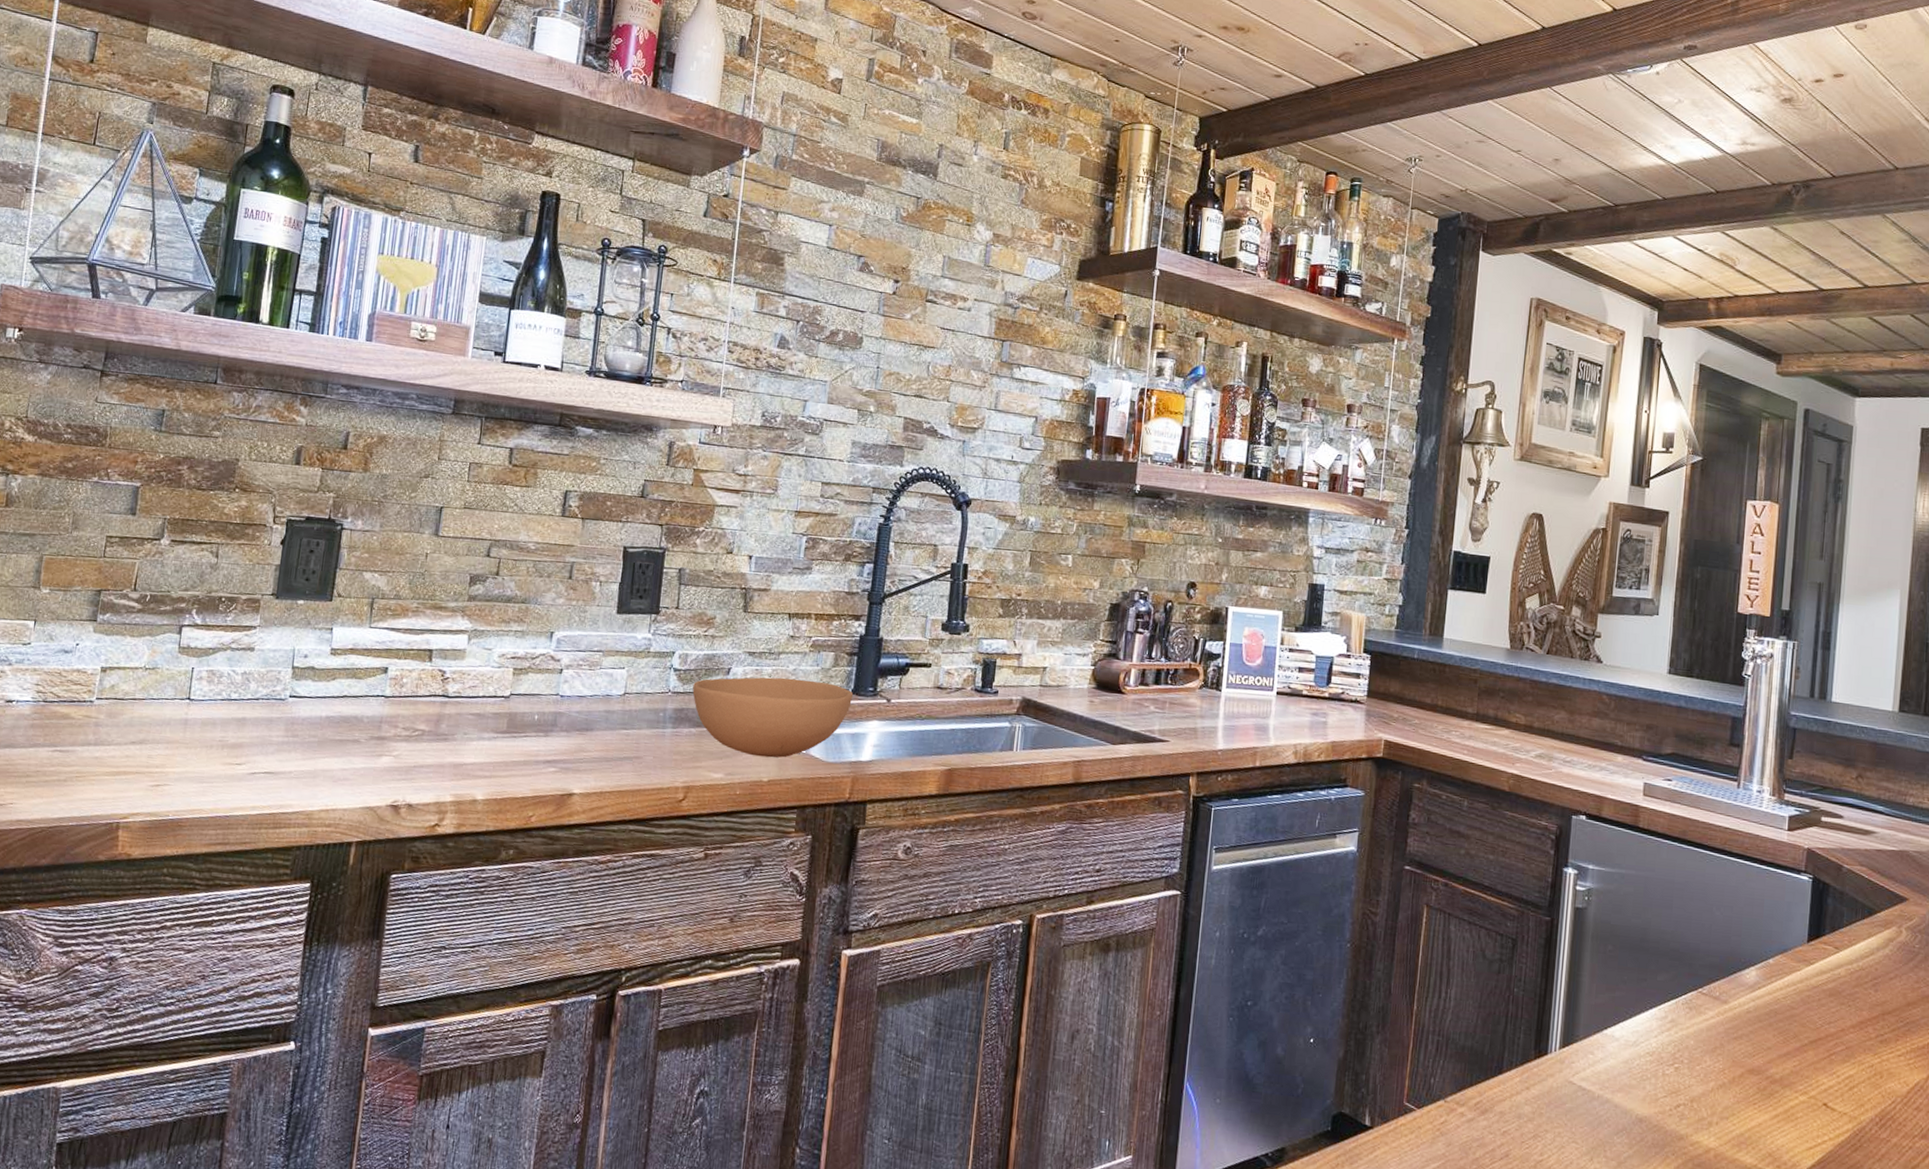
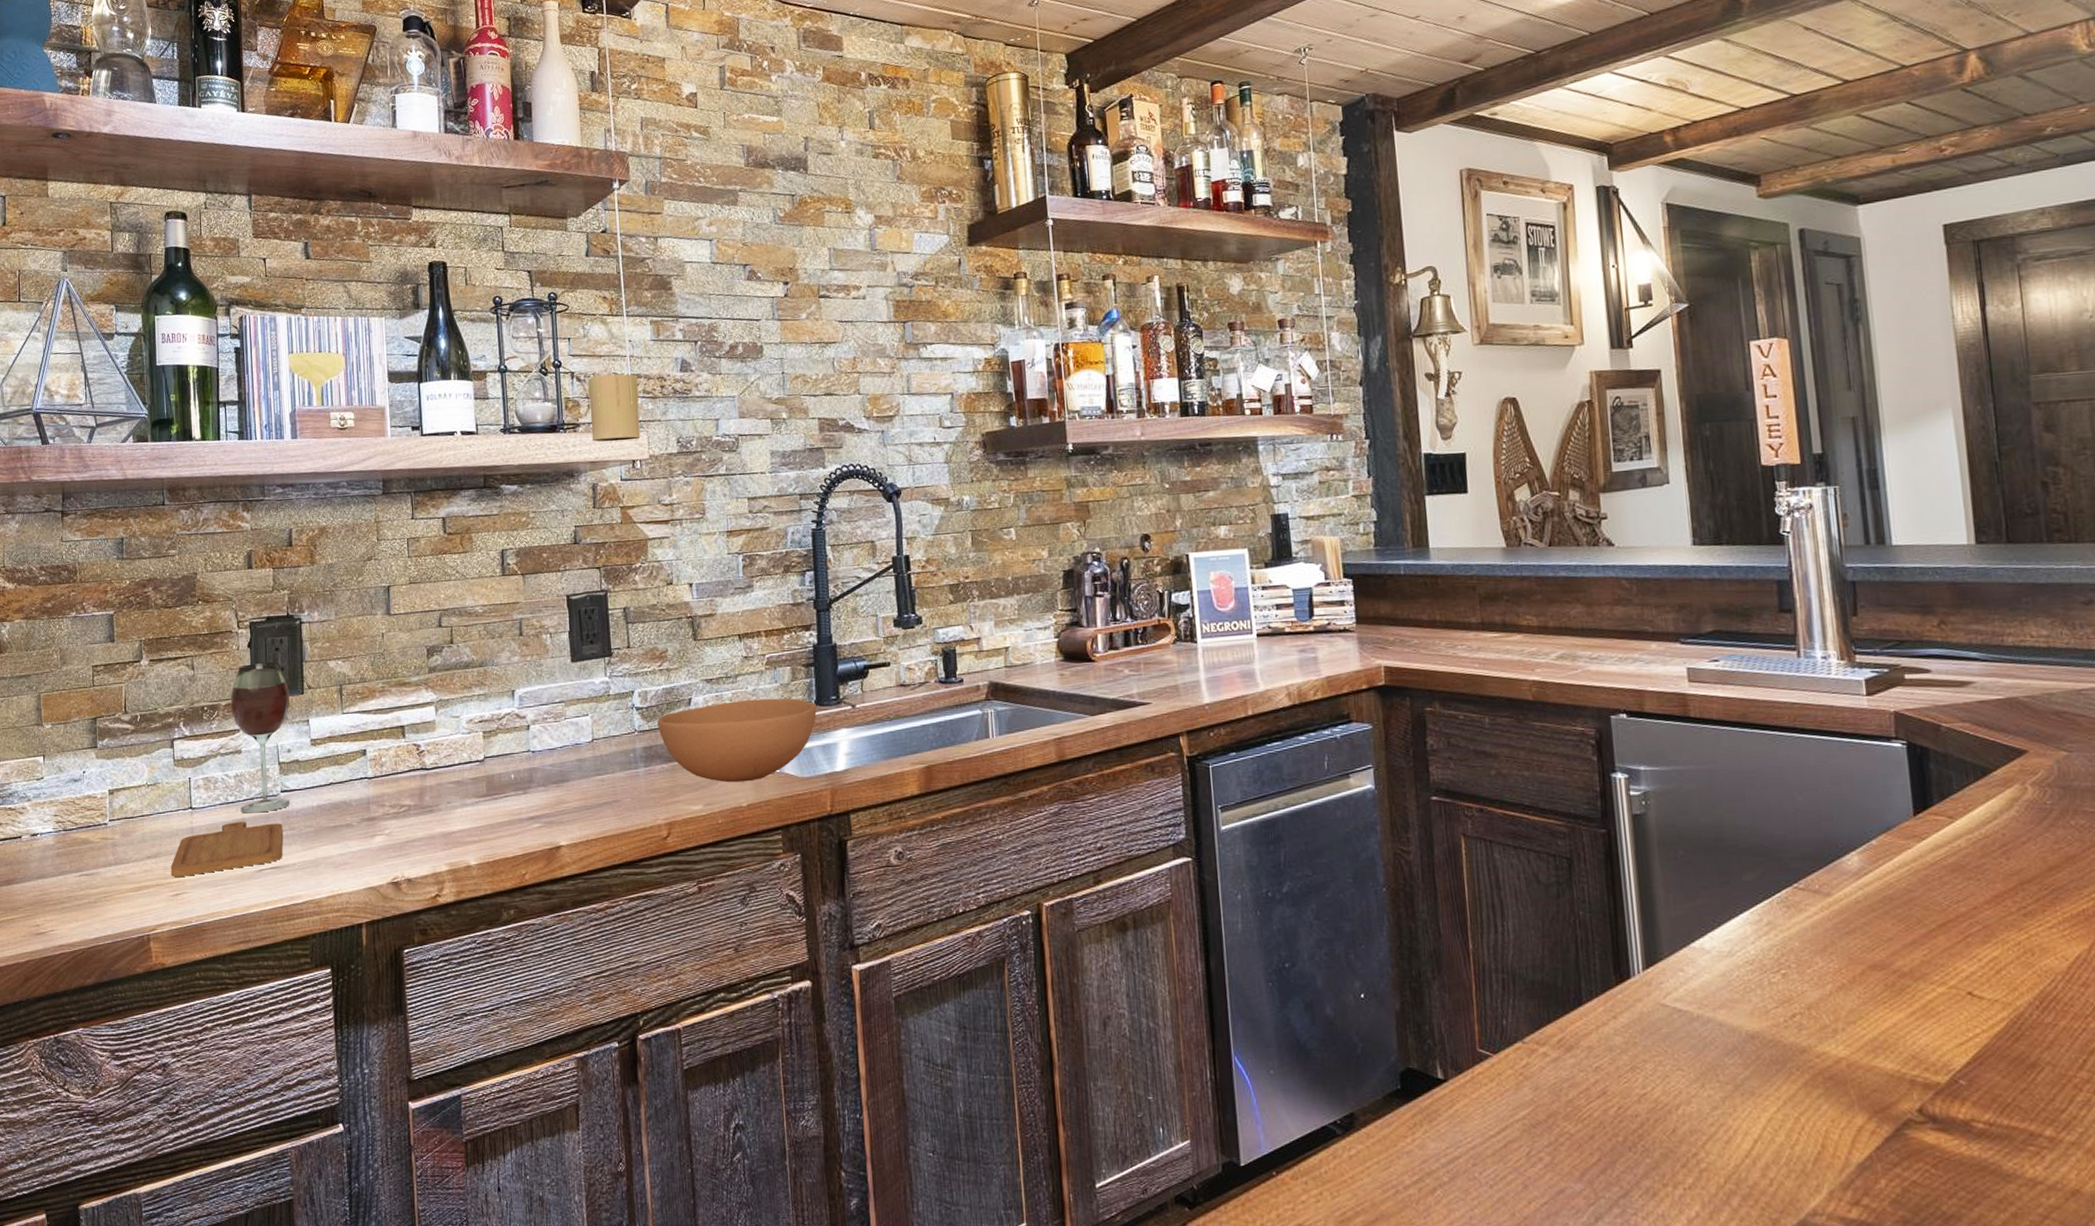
chopping board: none [154,720,286,768] -> present [170,821,284,877]
wineglass: none [242,561,318,715] -> present [230,662,291,814]
candle: none [677,335,734,406] -> present [587,373,641,442]

